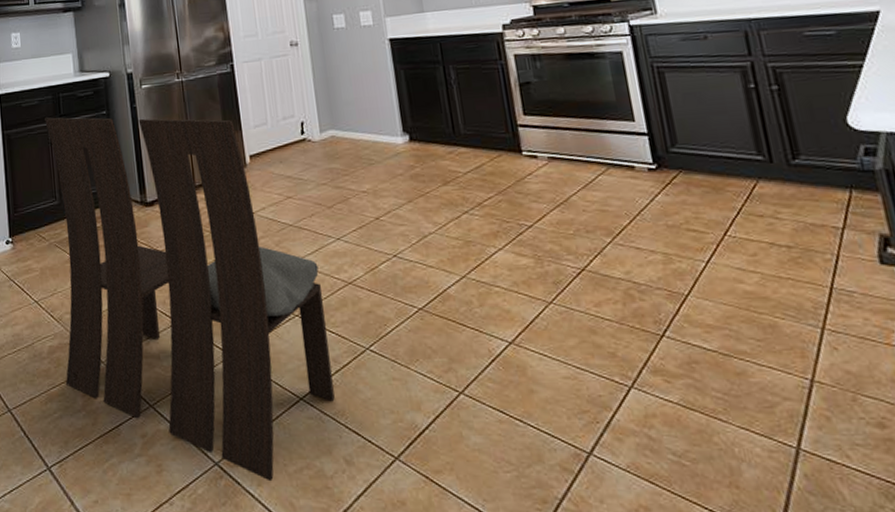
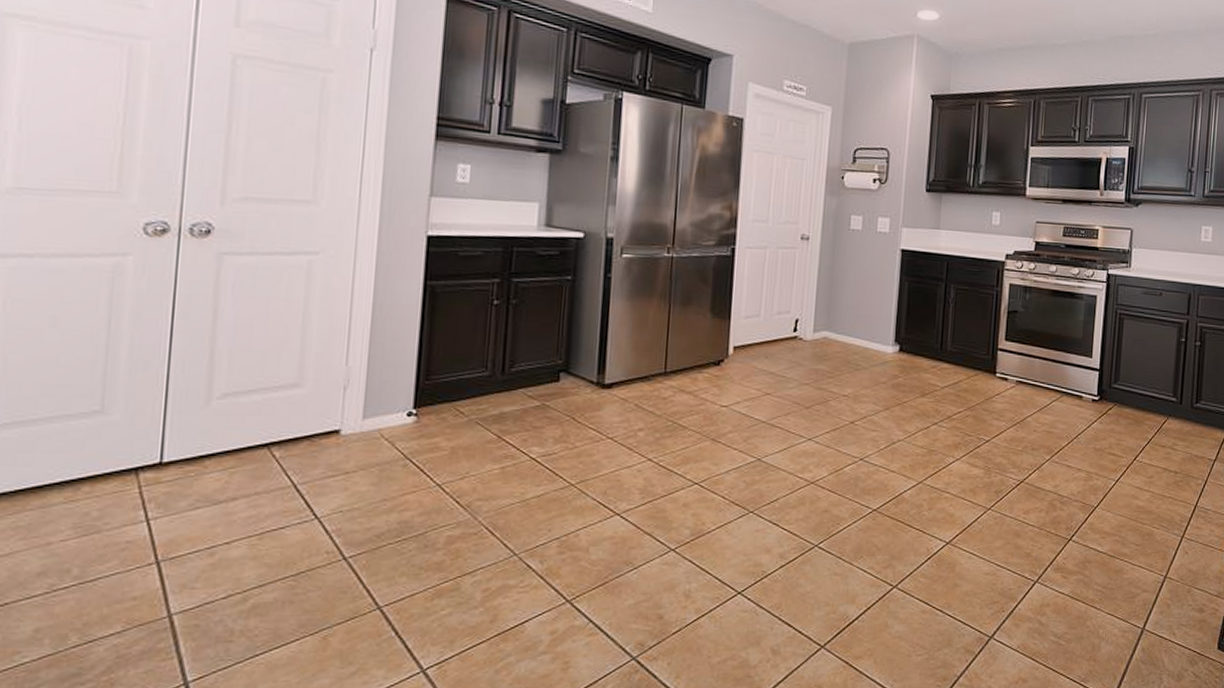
dining chair: present [45,117,335,482] -> none [462,273,784,674]

